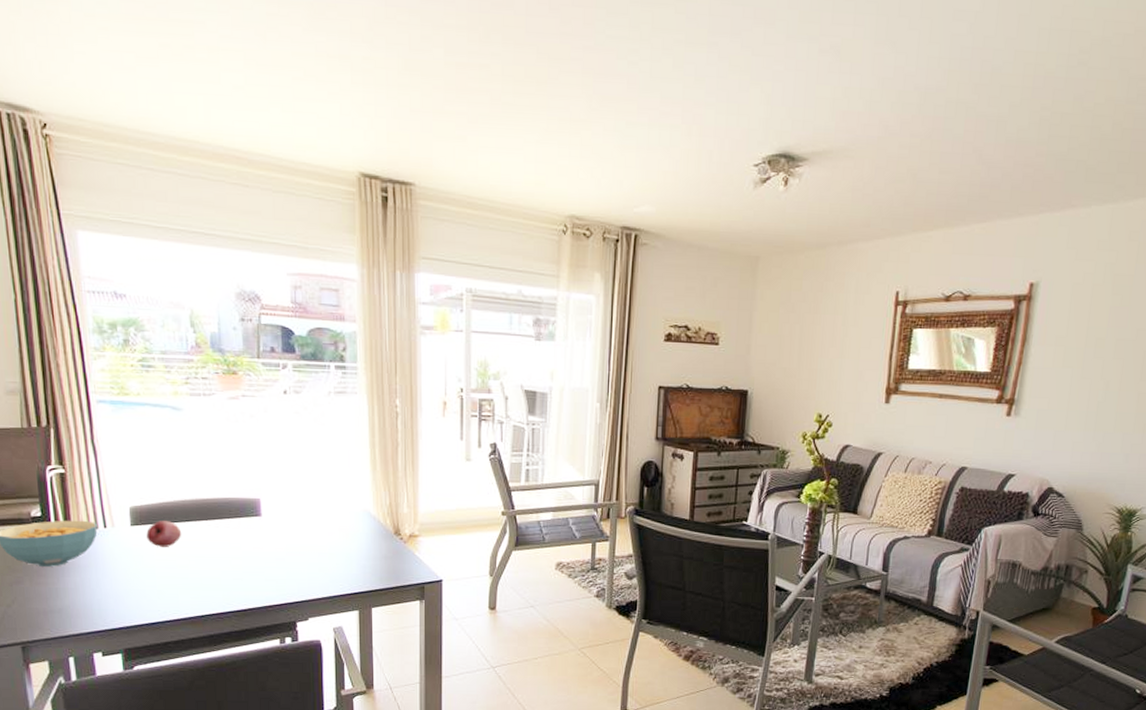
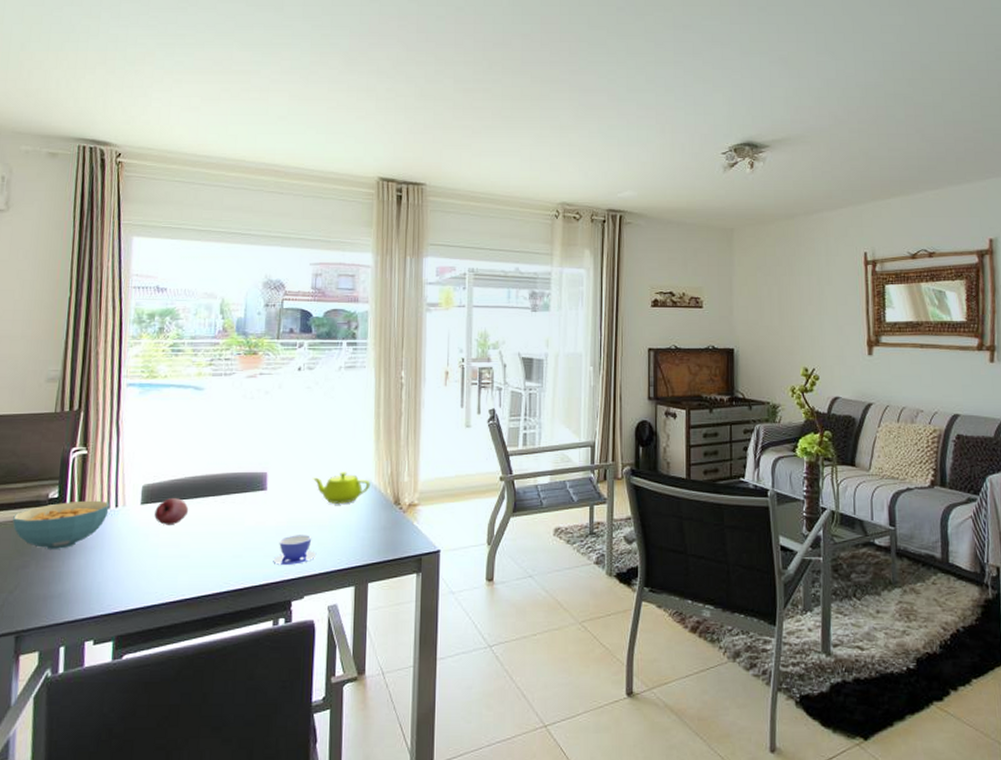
teacup: none [274,561,318,589] -> present [273,535,317,565]
teapot: none [308,501,369,533] -> present [312,472,371,505]

